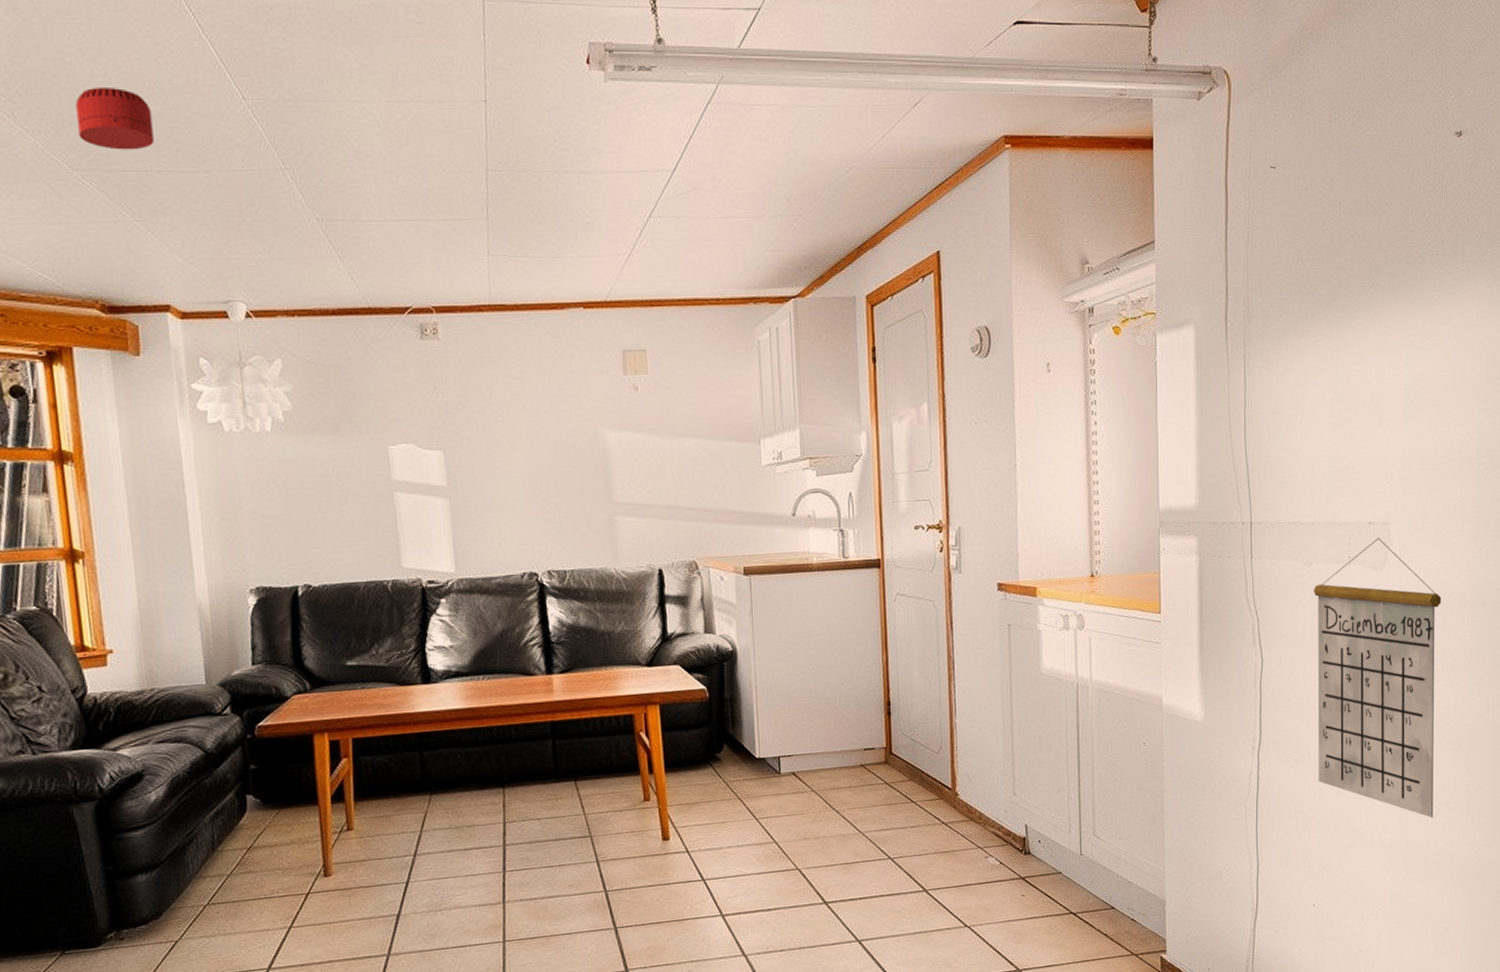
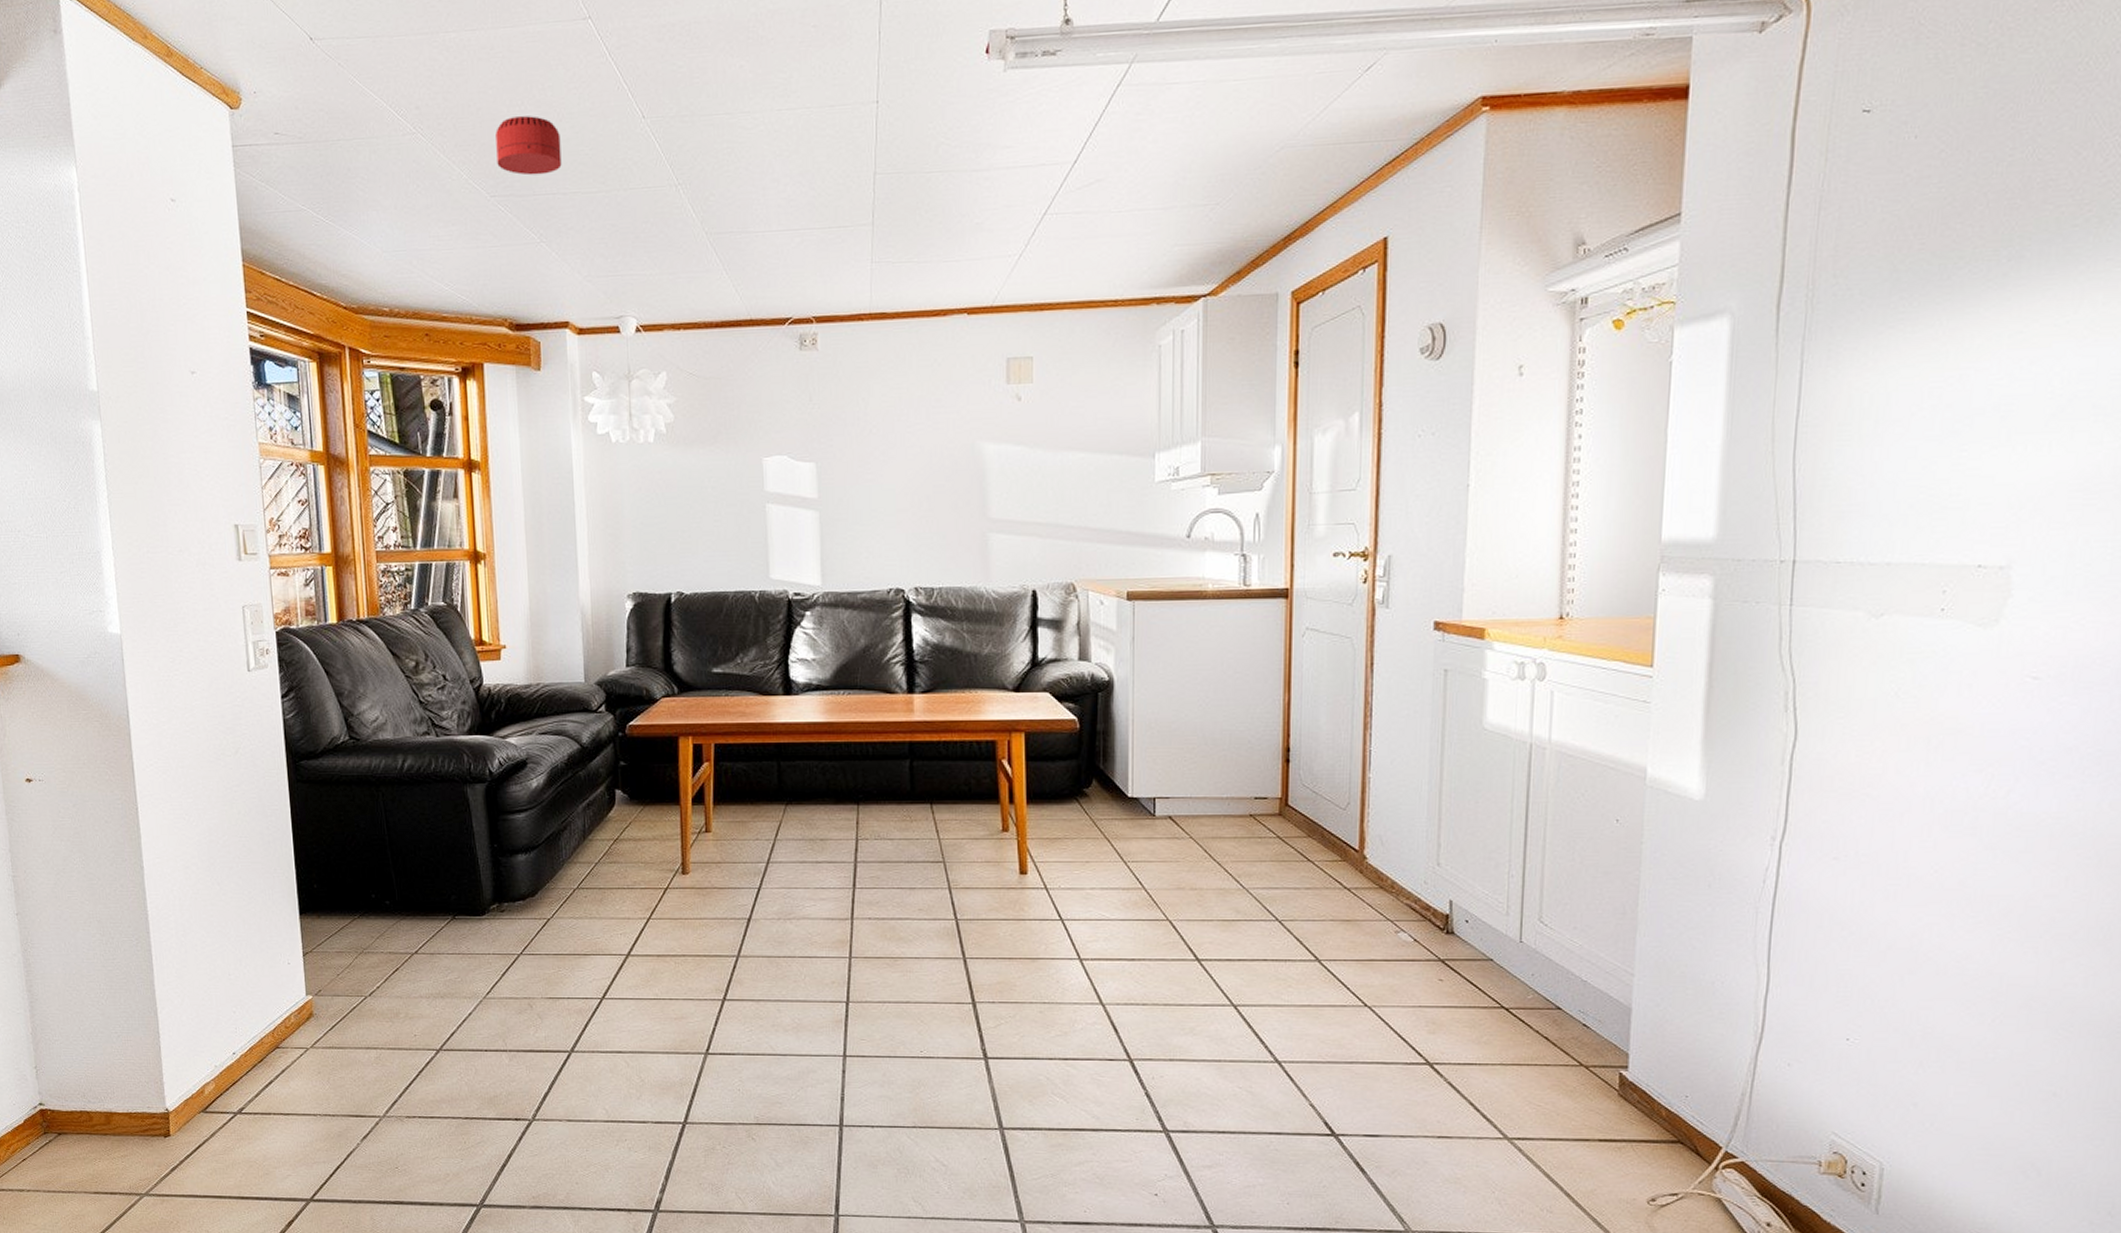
calendar: present [1313,538,1442,819] -> none [1867,586,2088,951]

